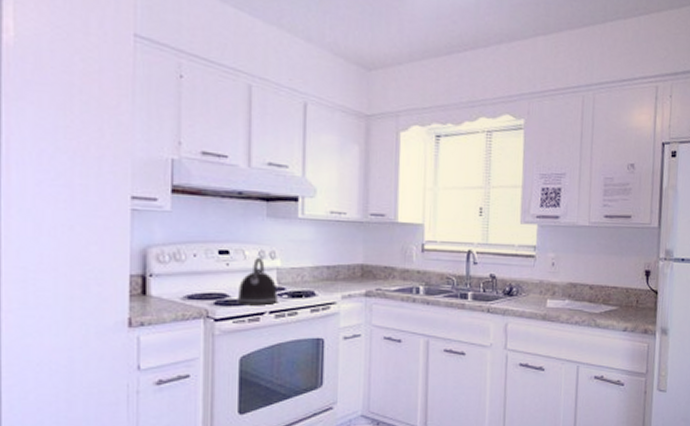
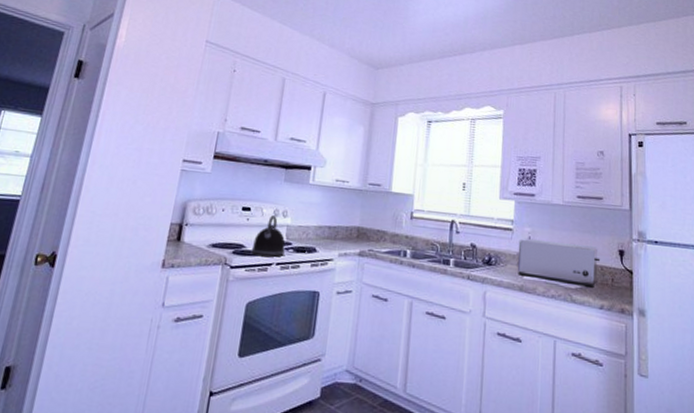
toaster: none [540,264,626,311] -> present [517,238,601,288]

